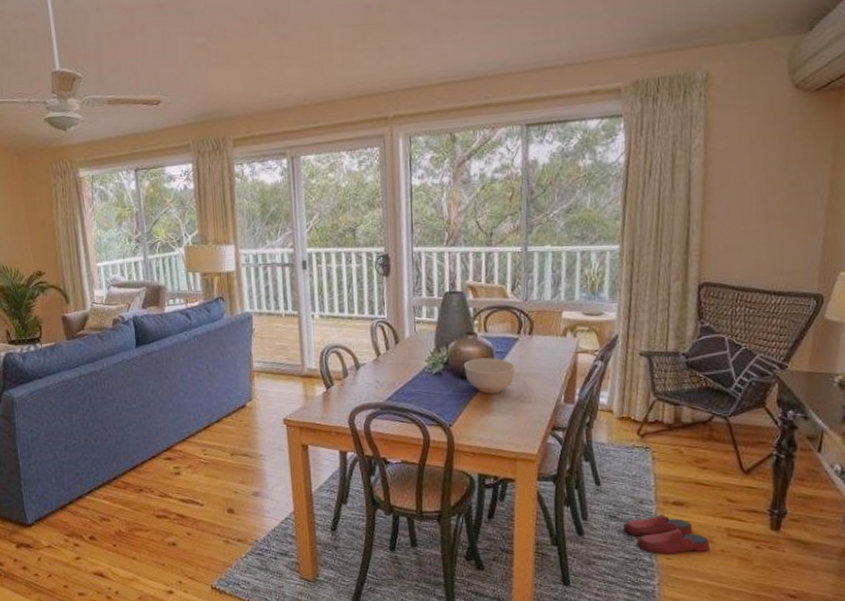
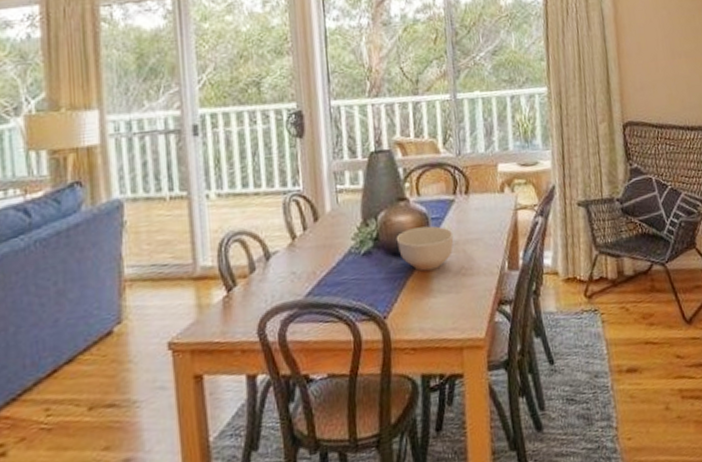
slippers: present [623,514,709,554] -> none [582,386,667,436]

